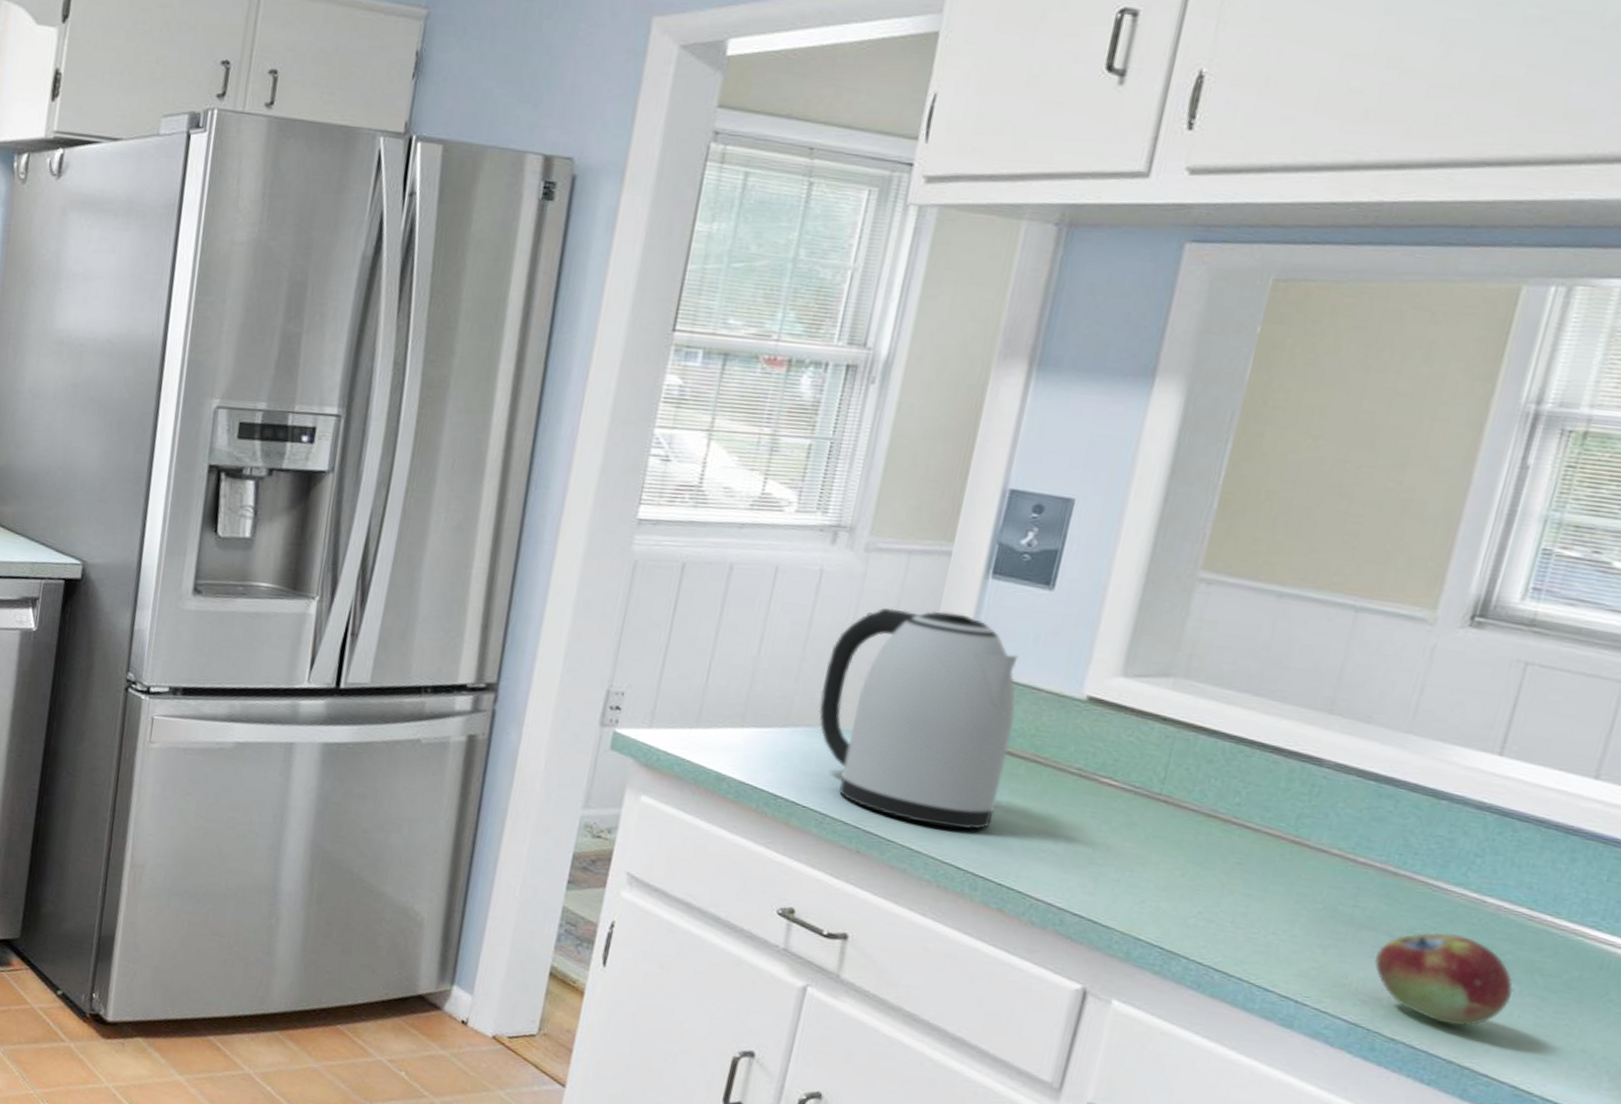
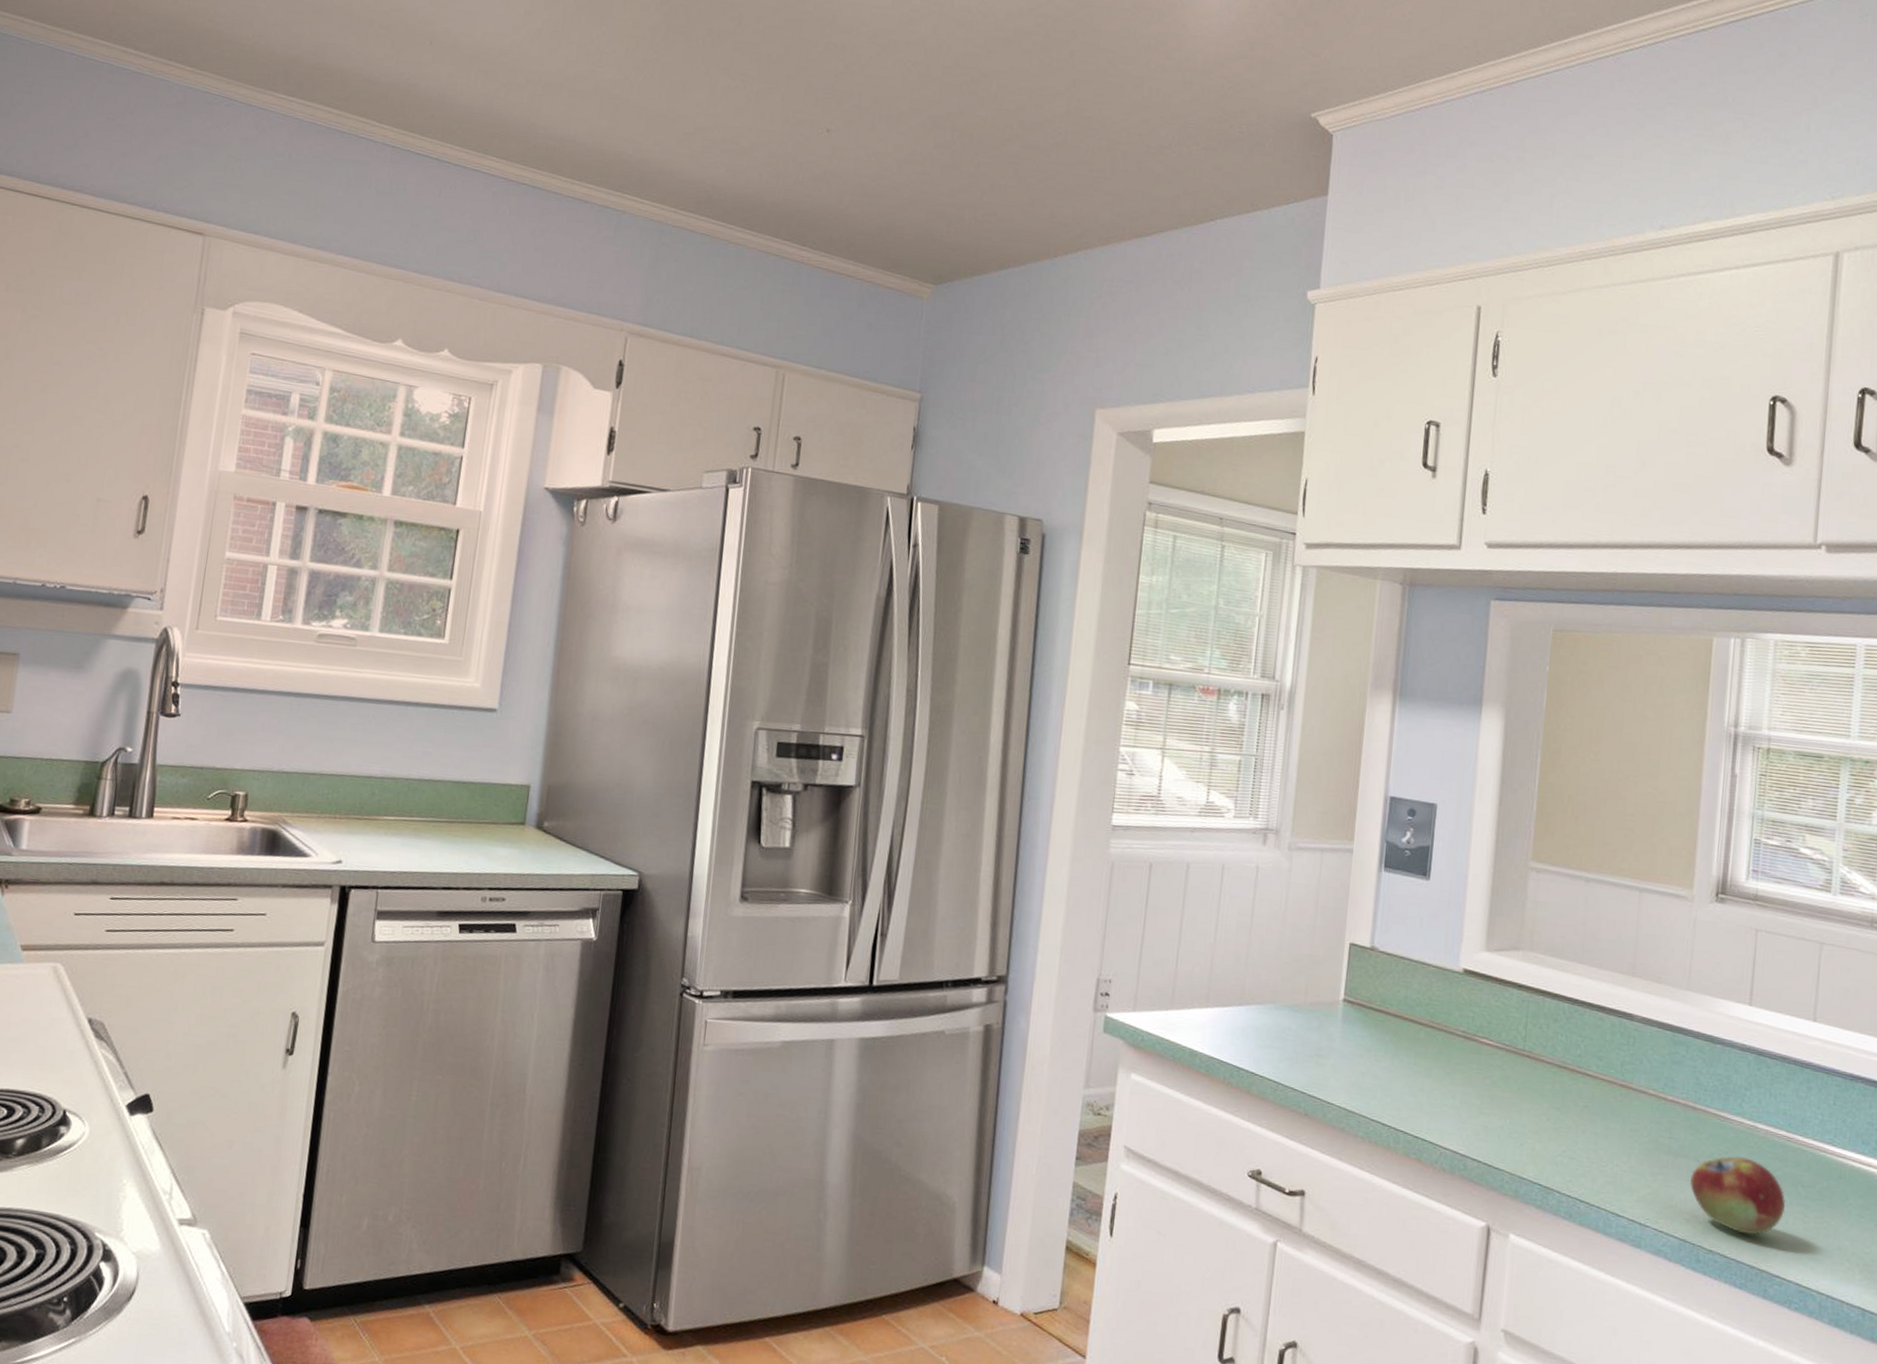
kettle: present [818,608,1019,830] -> none [1265,898,1413,1089]

